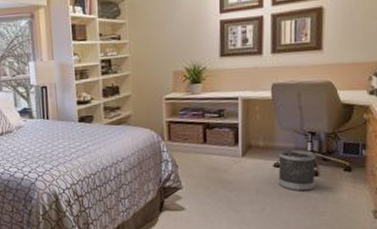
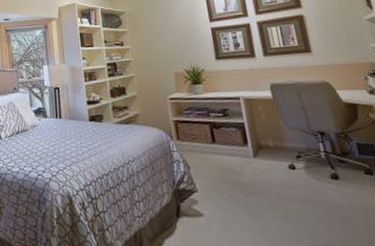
wastebasket: present [278,149,316,191] -> none [291,149,339,197]

